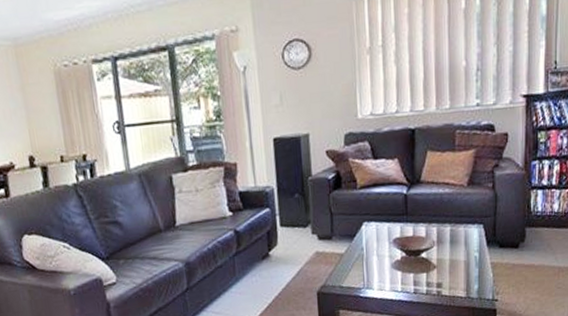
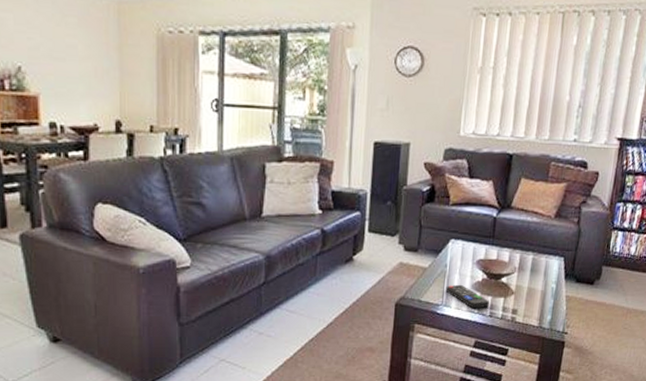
remote control: none [365,265,412,288] -> present [445,284,489,309]

